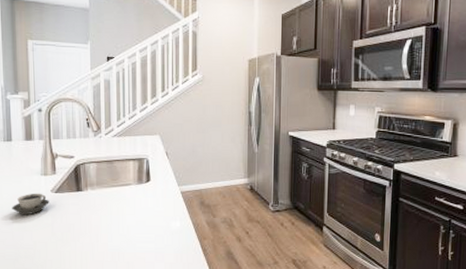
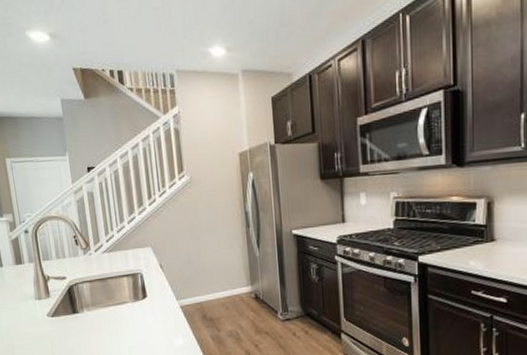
cup: present [12,193,49,216] -> none [11,318,47,343]

